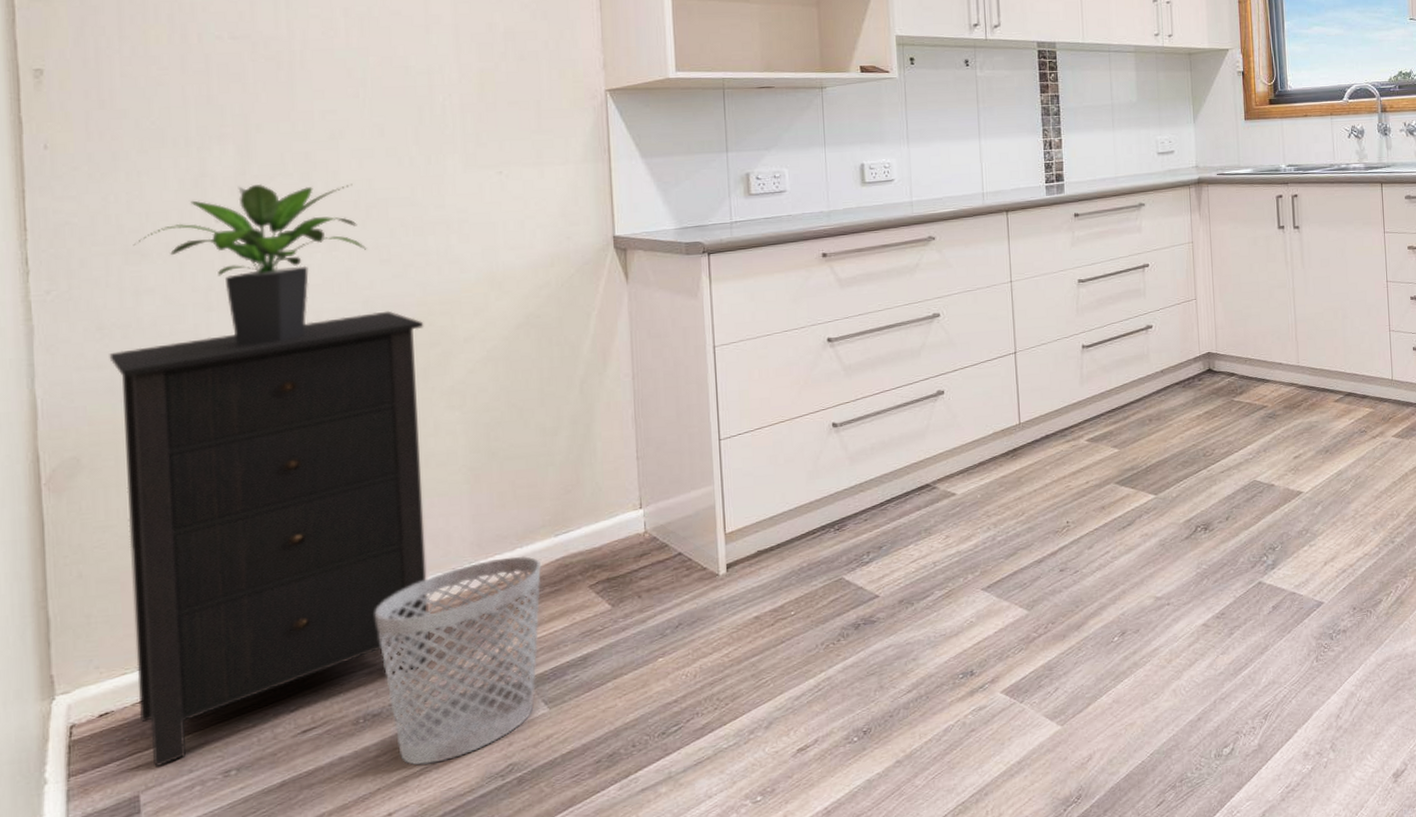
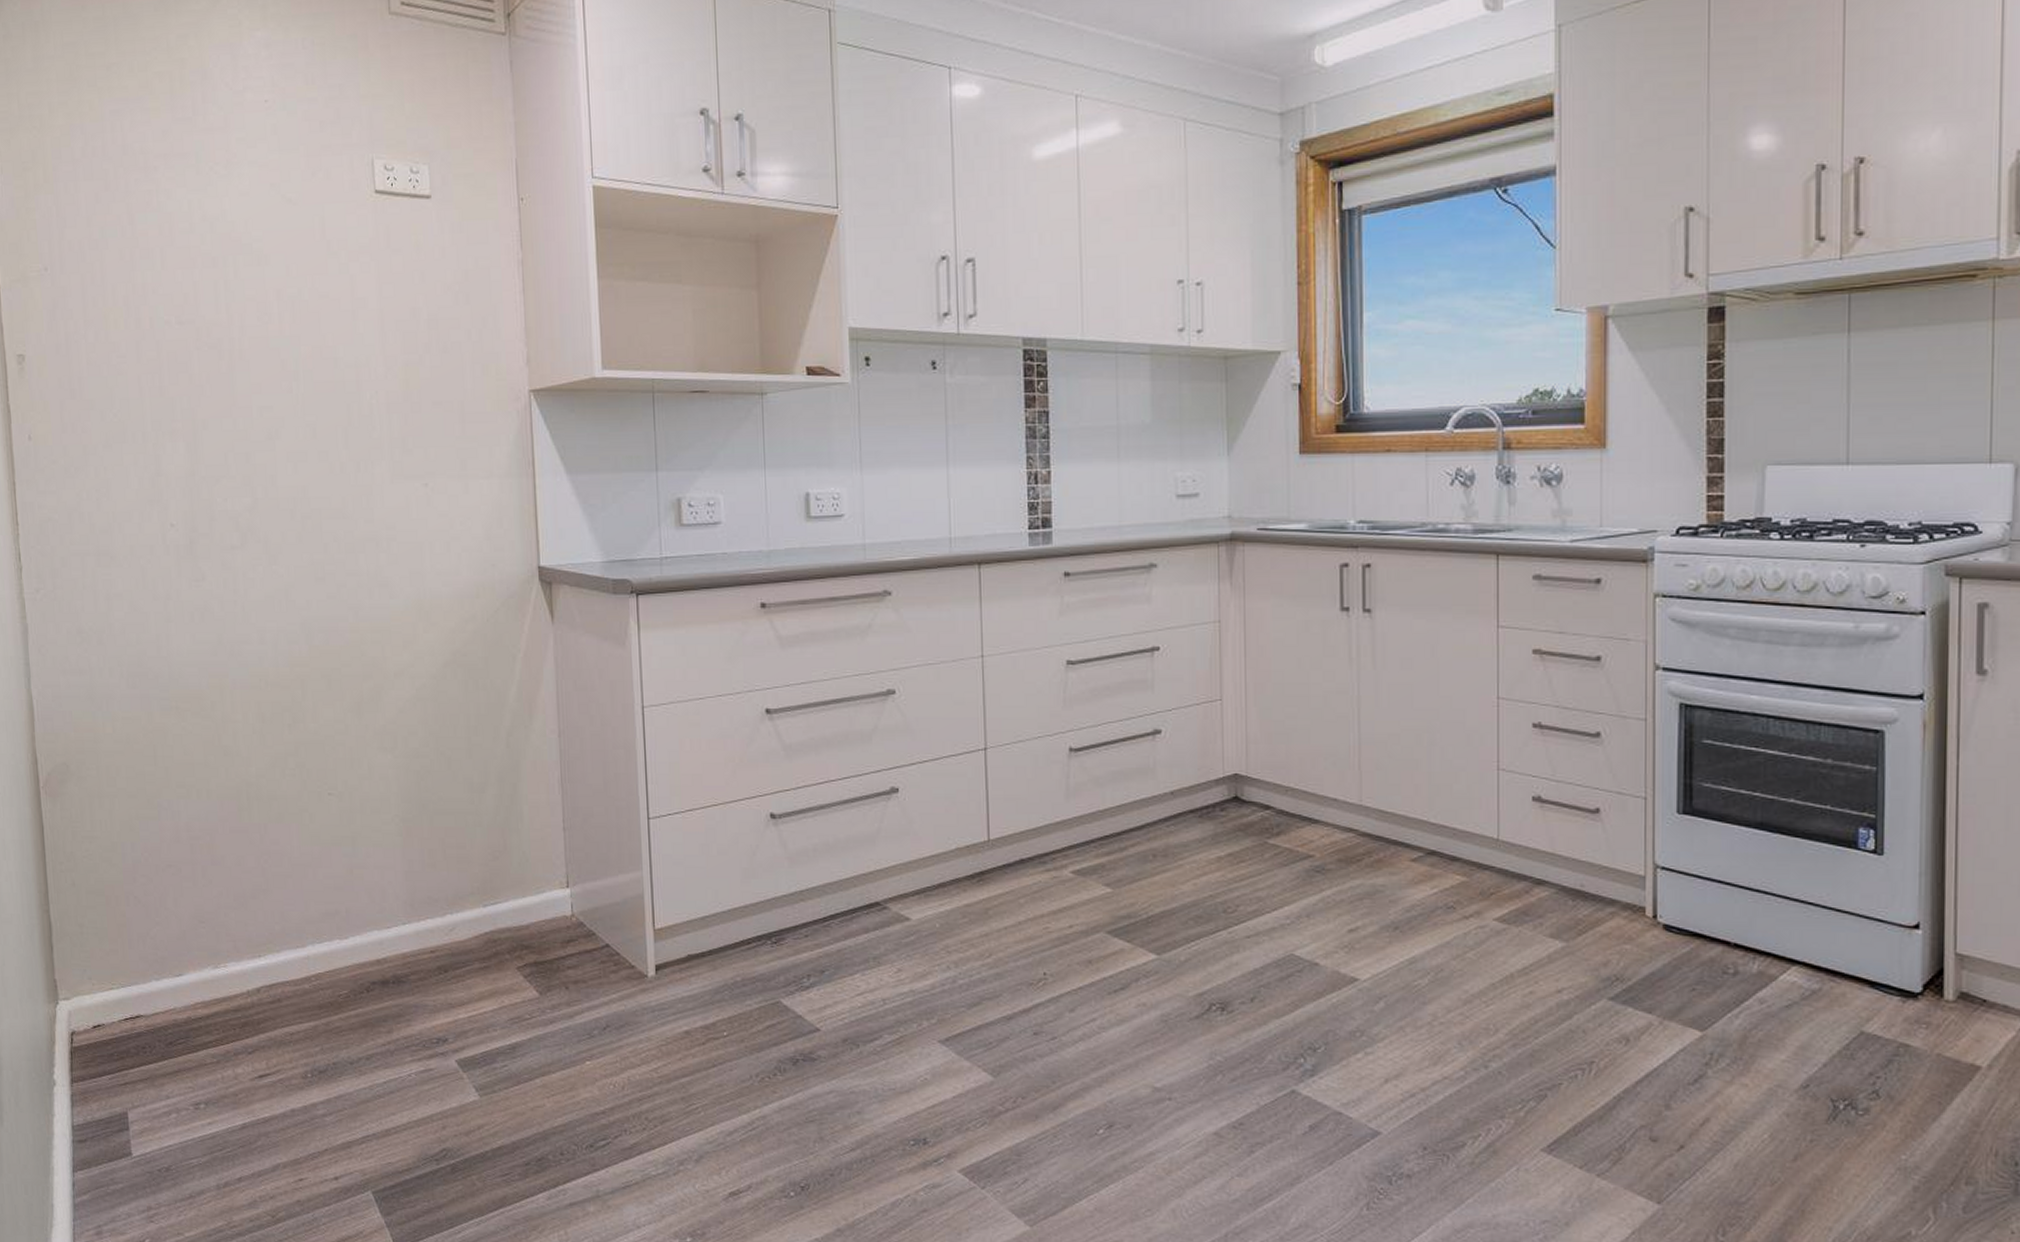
cabinet: present [109,311,432,768] -> none [88,635,371,1088]
potted plant: present [133,183,367,346] -> none [103,486,304,662]
wastebasket: present [375,555,542,765] -> none [319,922,472,1134]

